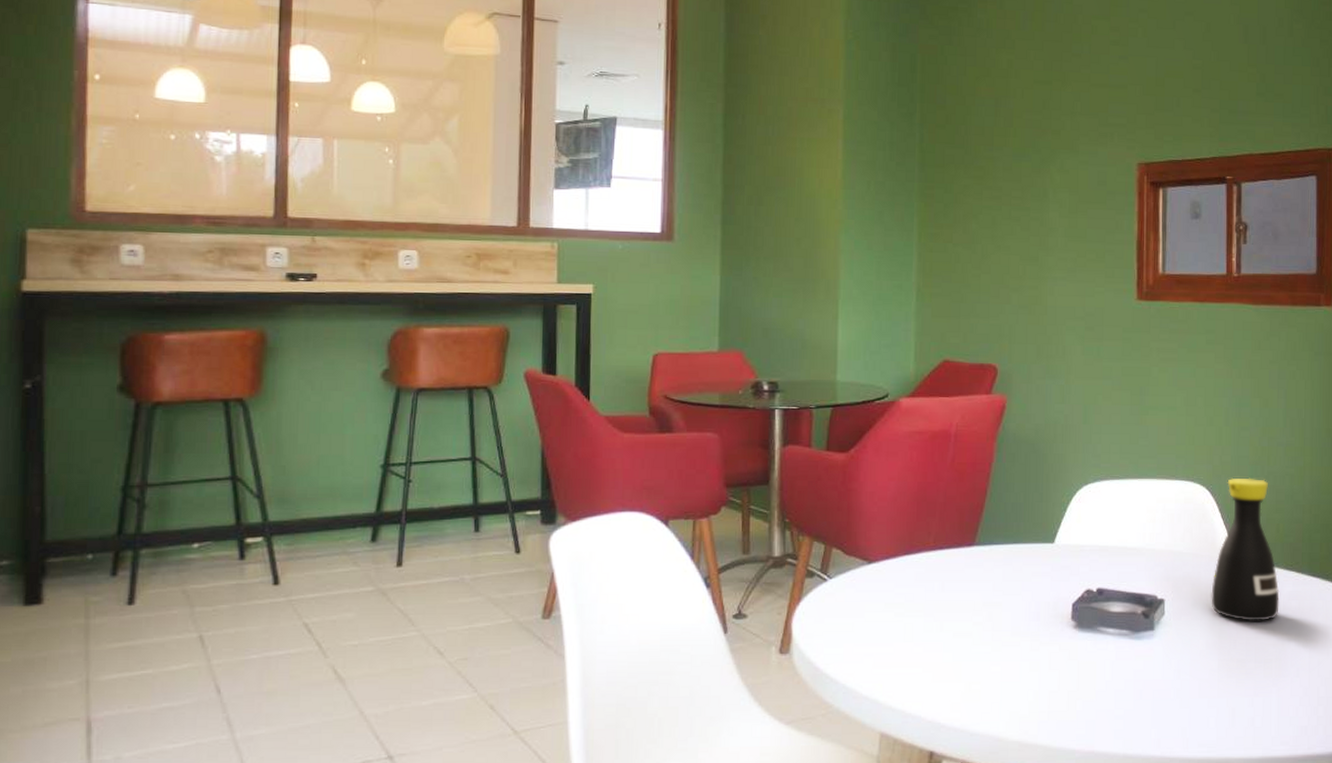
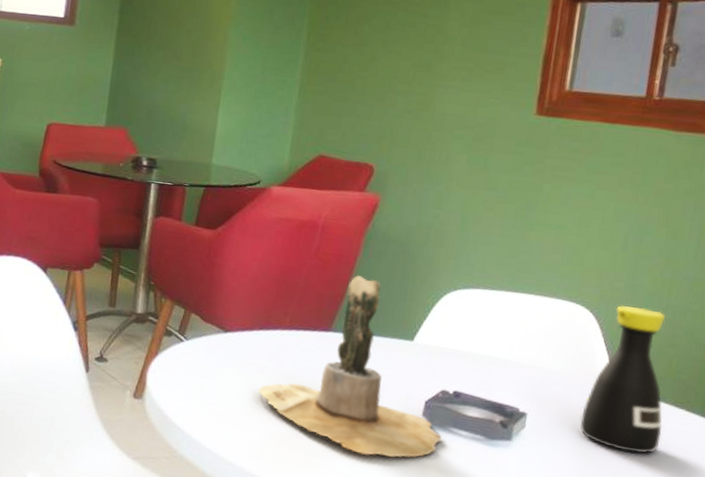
potted cactus: none [910,482,1093,671] -> present [258,275,443,458]

